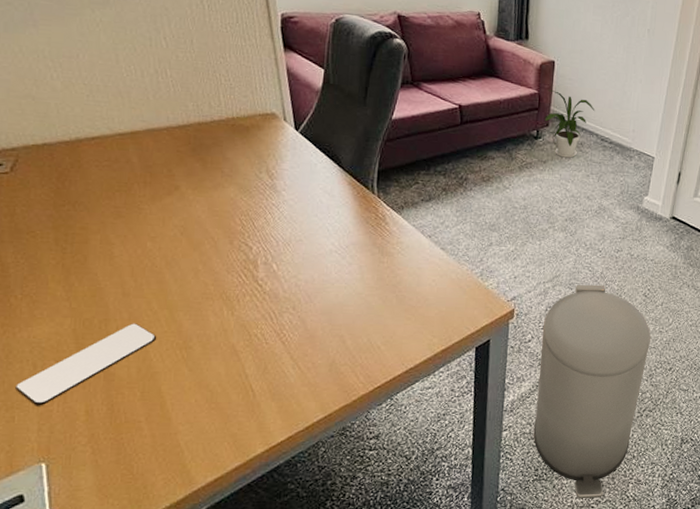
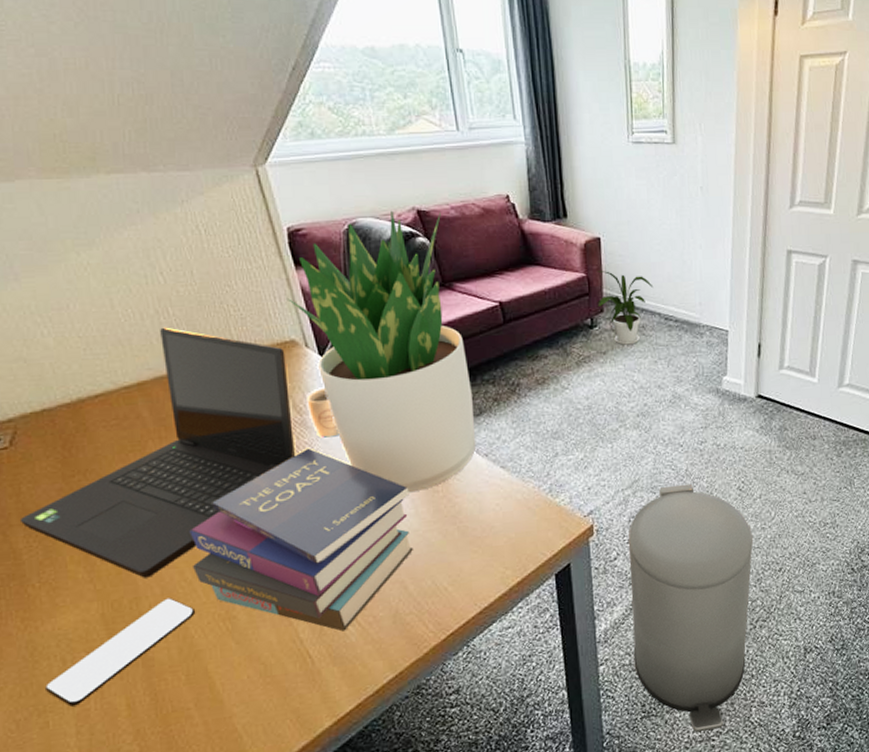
laptop: none [12,86,265,303] -> present [21,327,296,578]
books: none [159,209,359,372] -> present [189,448,413,632]
planter: none [273,11,425,260] -> present [286,210,477,493]
mug: none [279,158,304,203] -> present [307,387,340,438]

